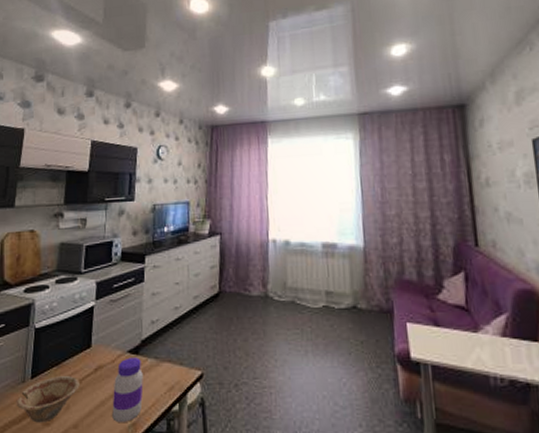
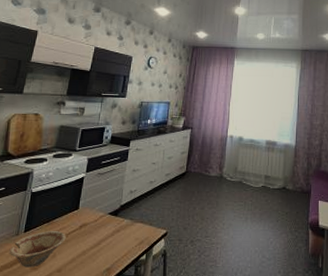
jar: present [112,357,143,423] -> none [91,218,120,269]

